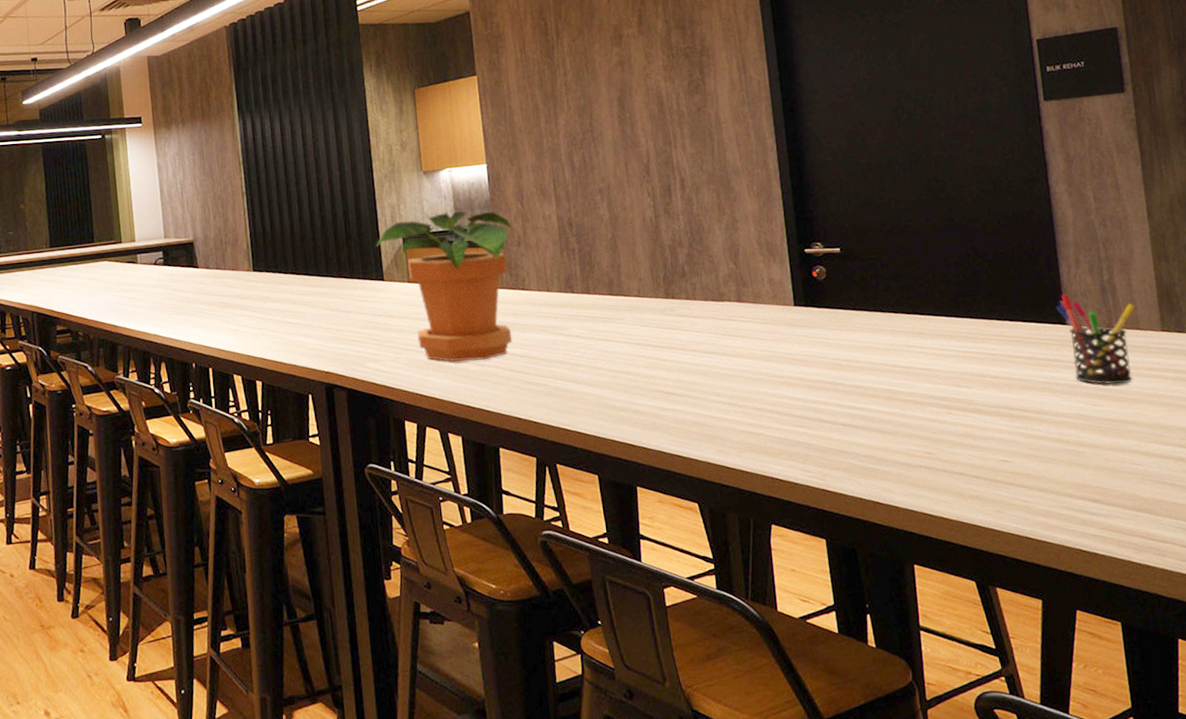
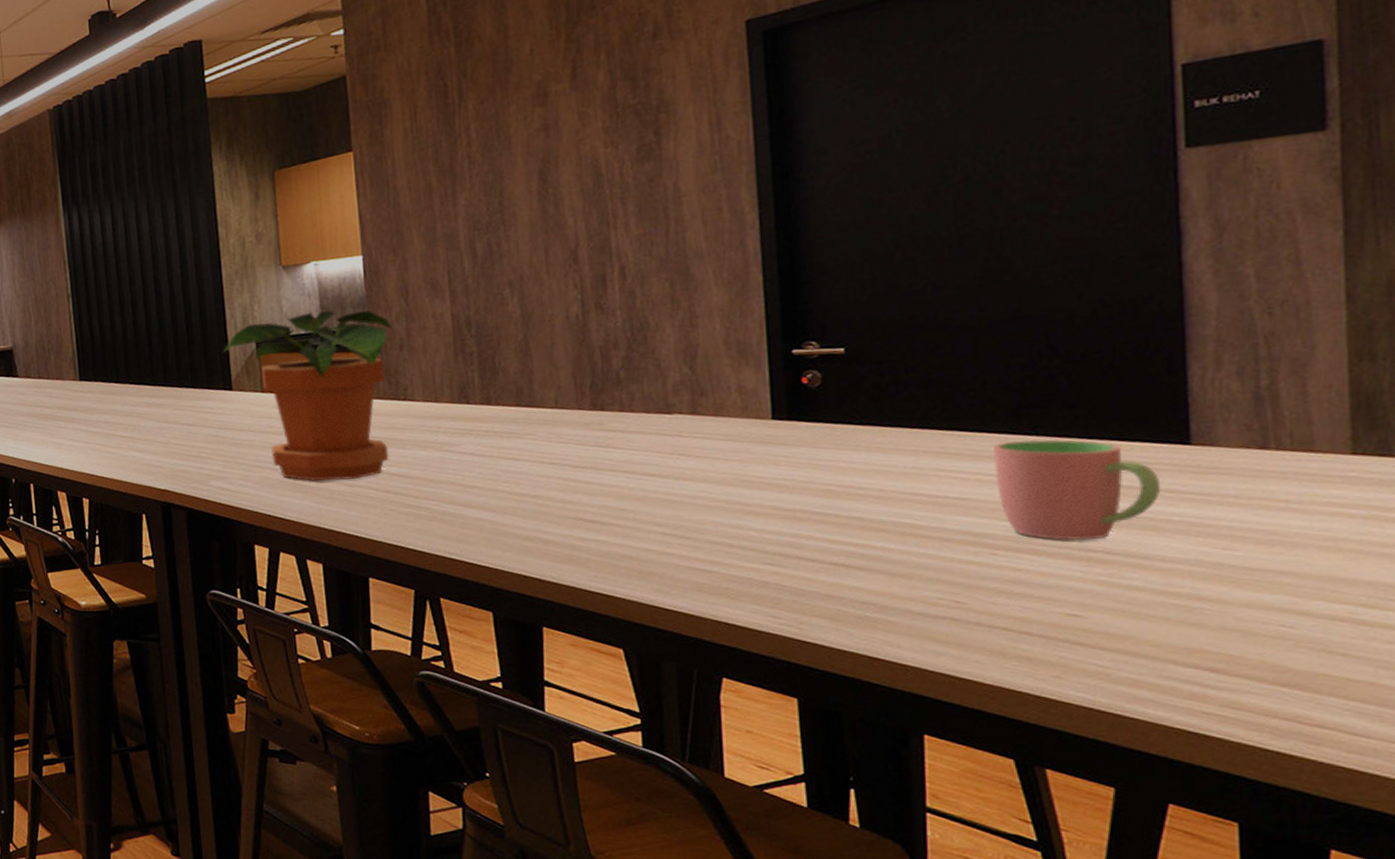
cup: none [943,321,1051,401] -> present [993,439,1161,541]
pen holder: present [1056,294,1135,385] -> none [1177,405,1310,523]

